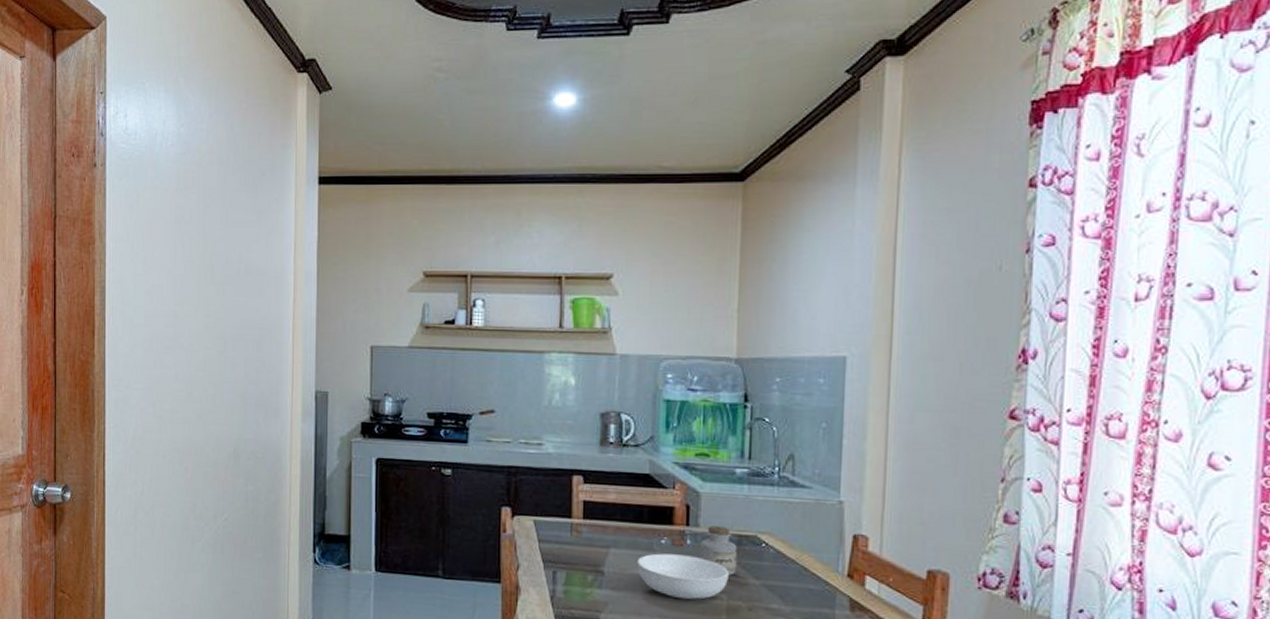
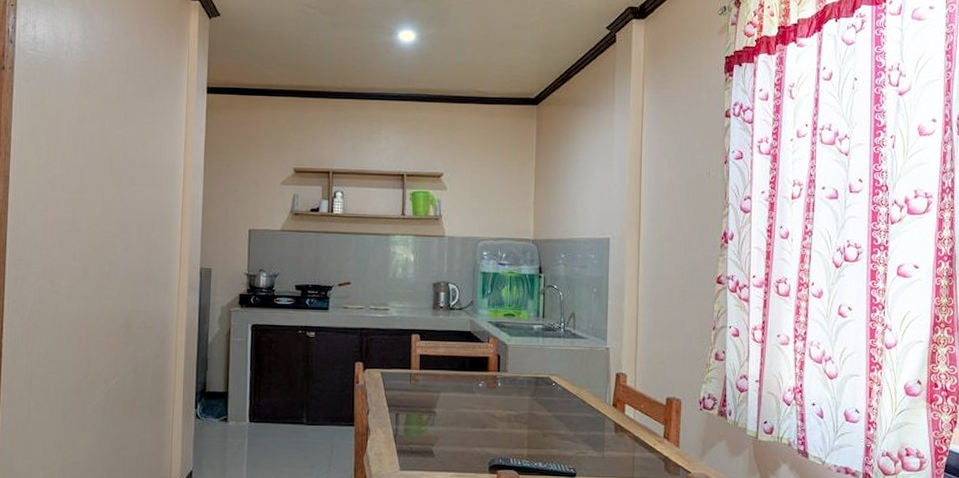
serving bowl: present [637,553,730,600] -> none [461,395,530,431]
jar: present [700,526,737,575] -> none [508,371,535,409]

